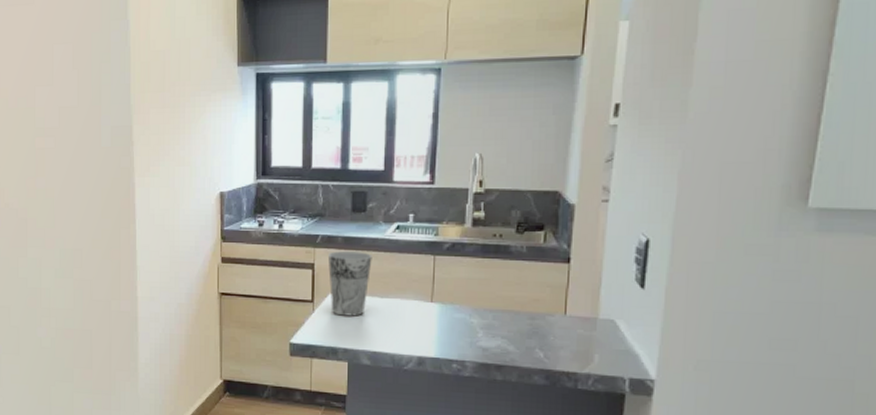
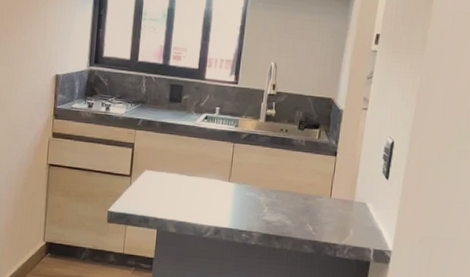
cup: present [327,251,372,316] -> none [146,134,184,191]

